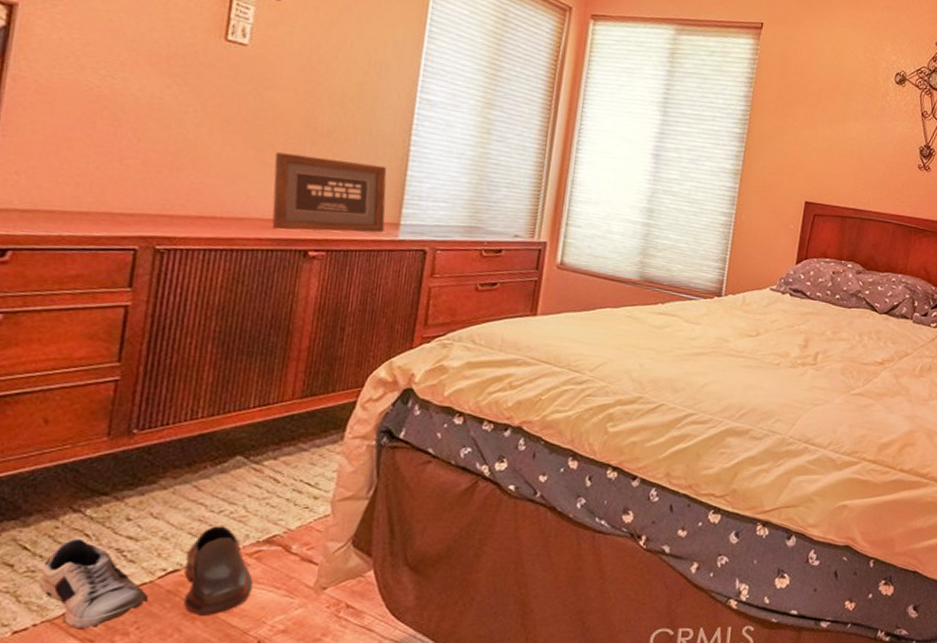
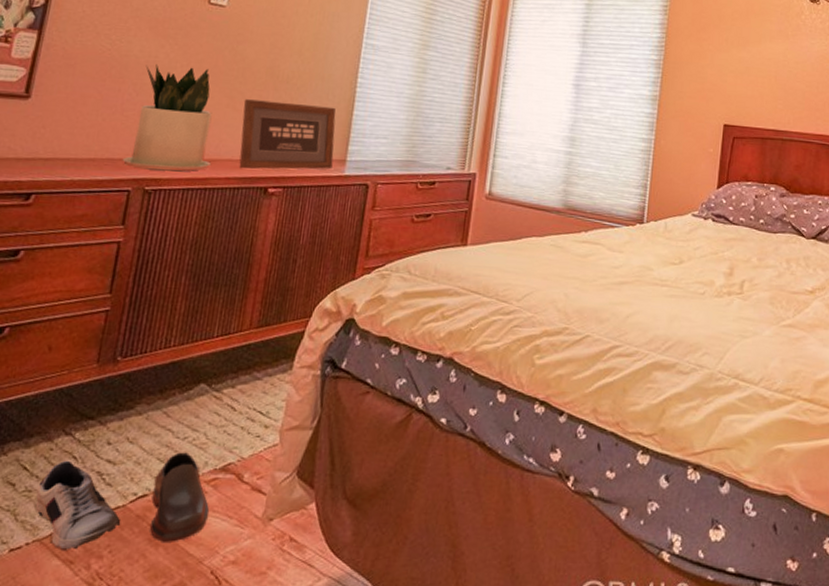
planter: none [124,107,237,231] -> present [122,64,212,172]

